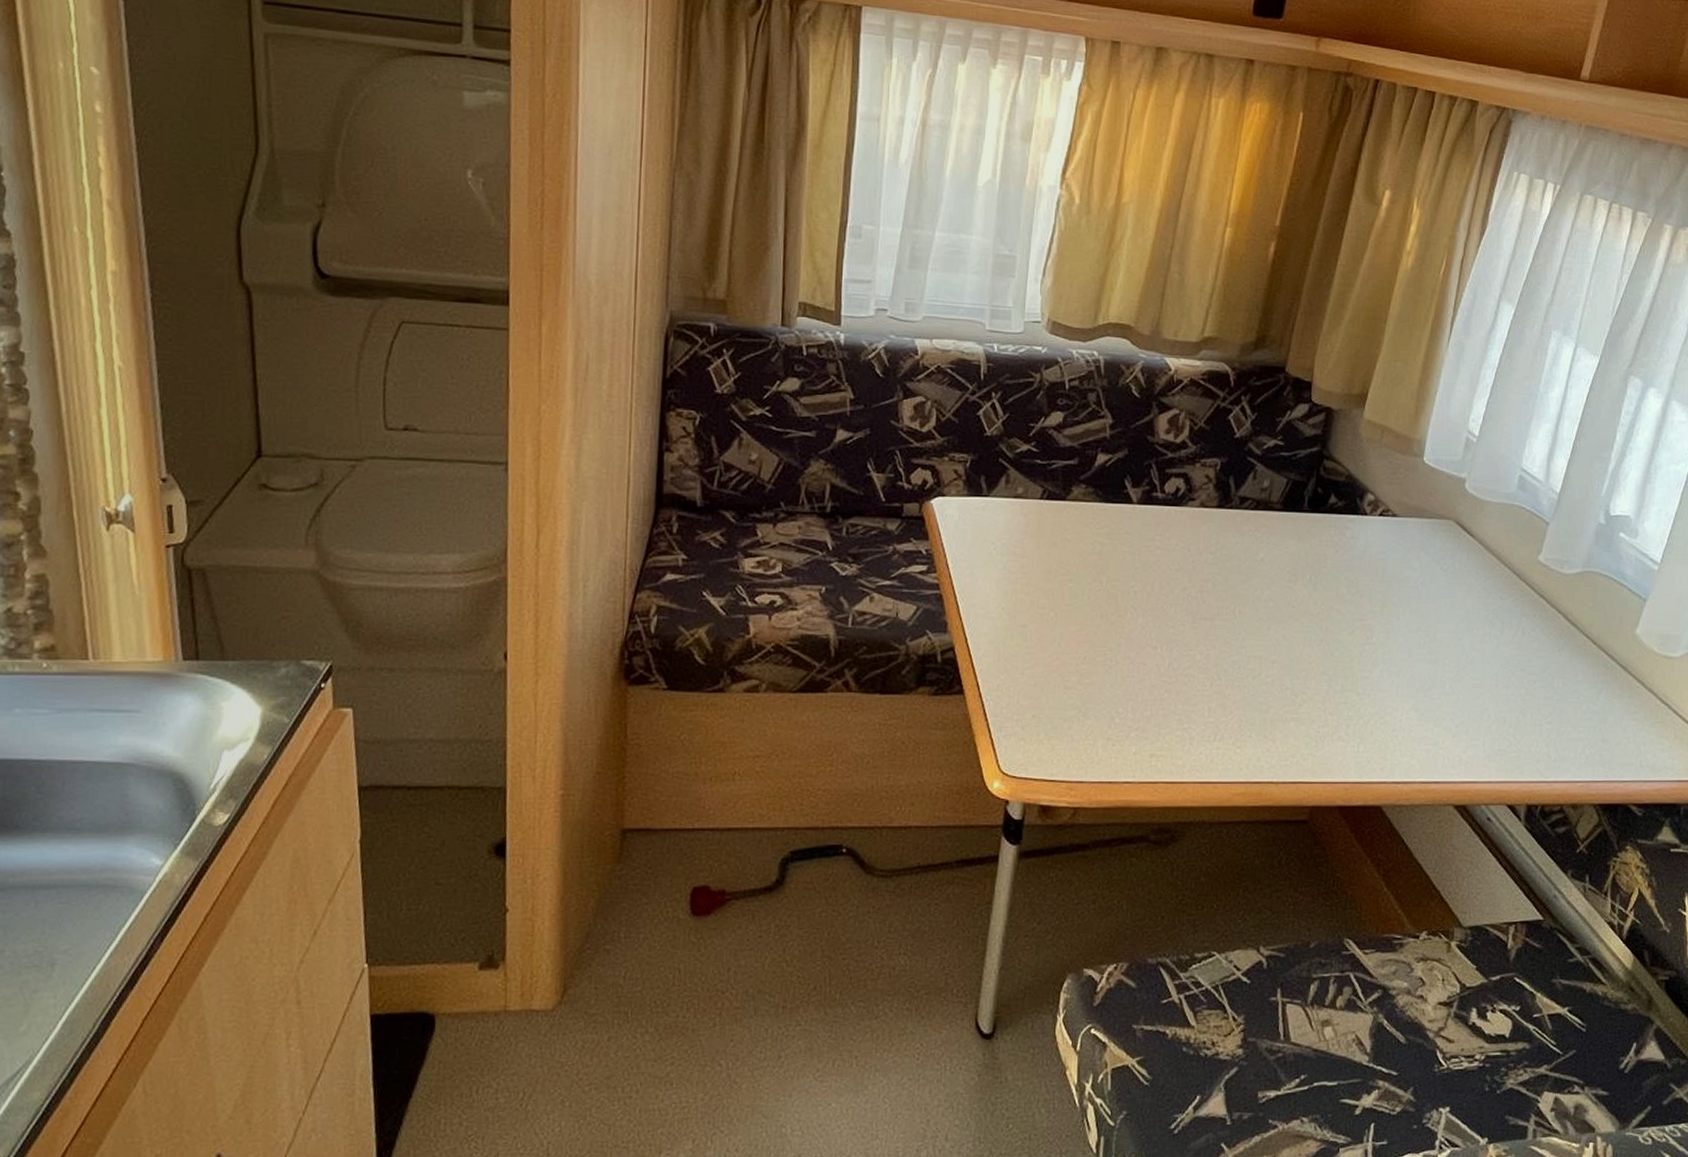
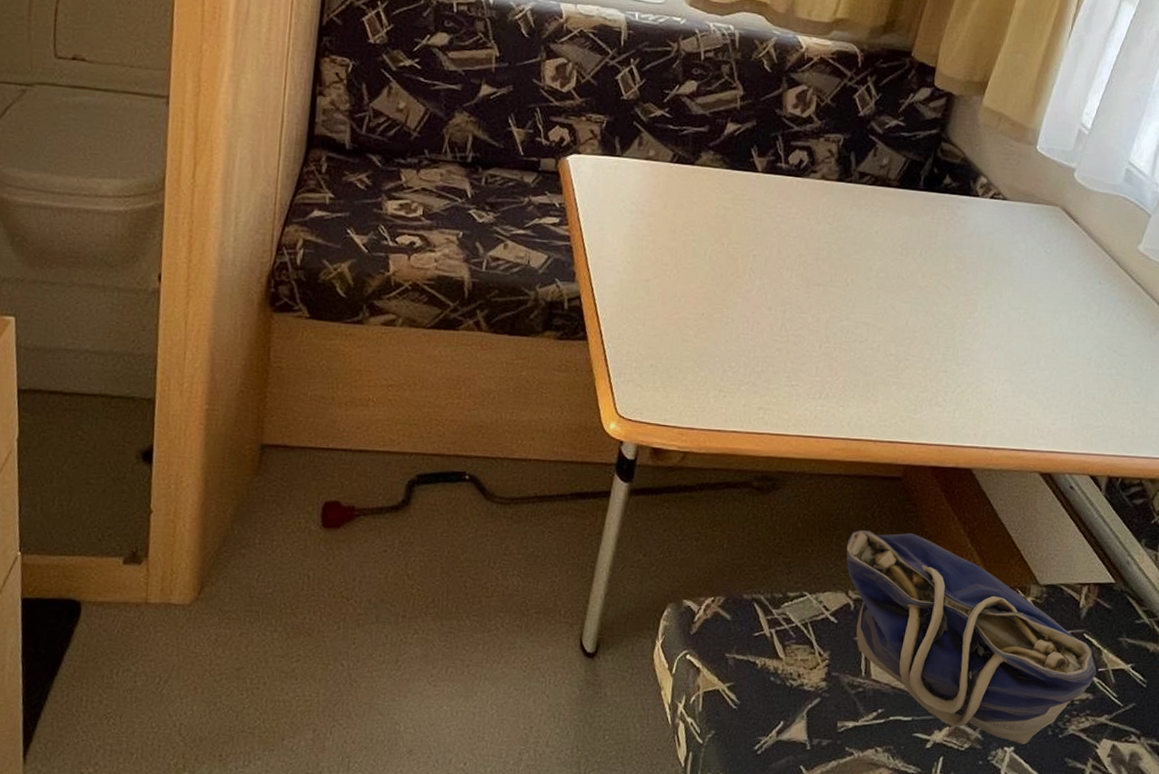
tote bag: none [1254,880,1532,1104] -> present [846,530,1097,745]

